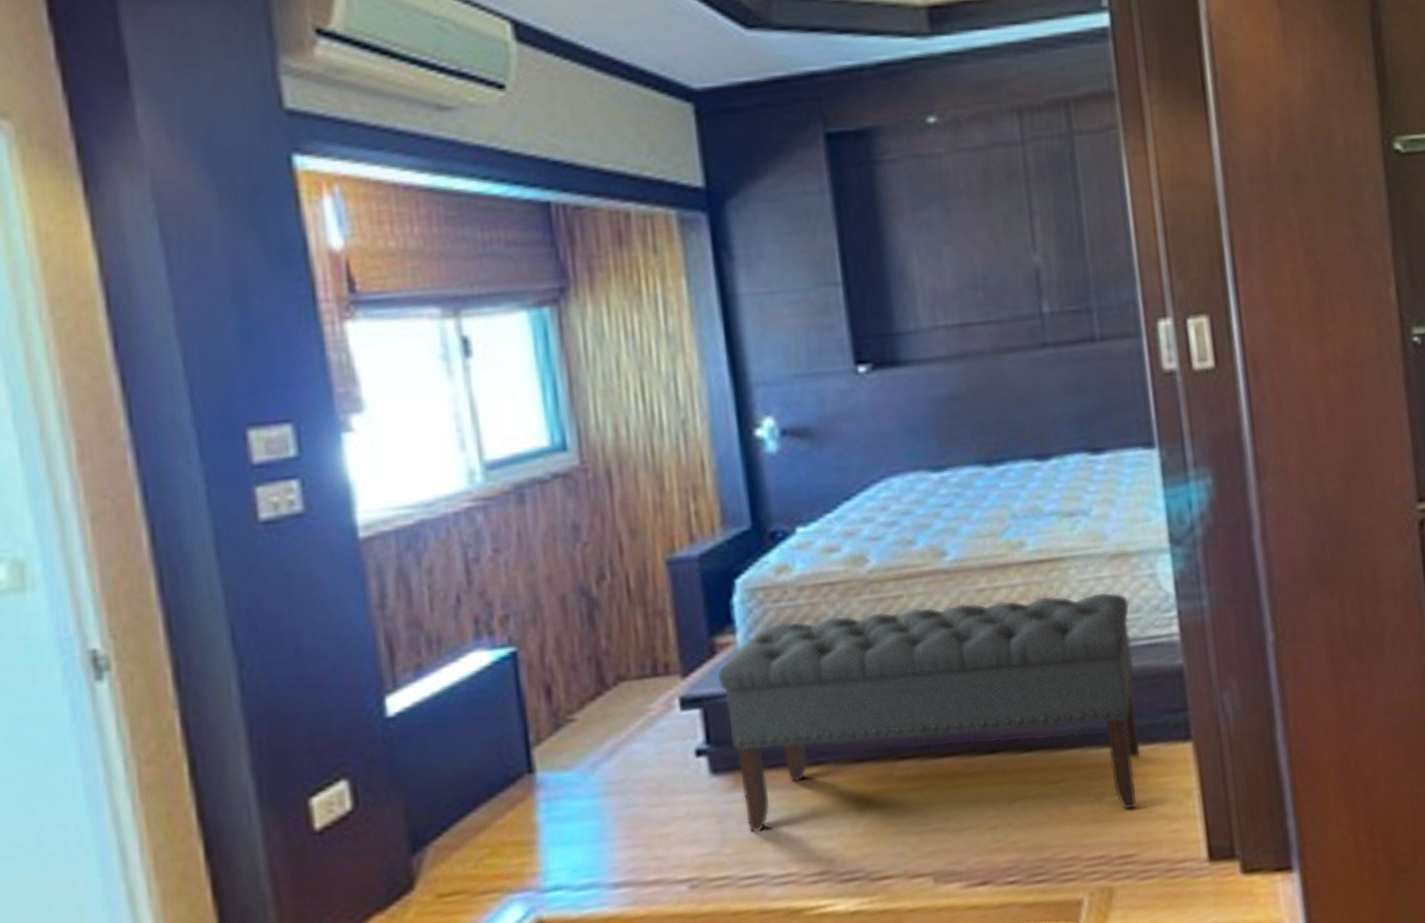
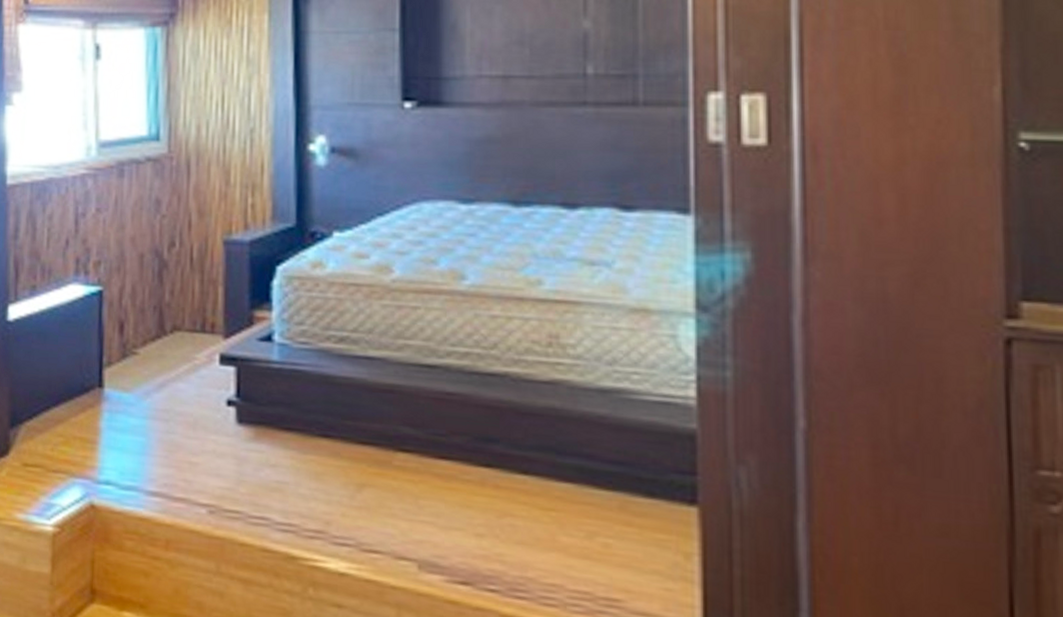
bench: present [717,592,1141,833] -> none [252,309,645,556]

